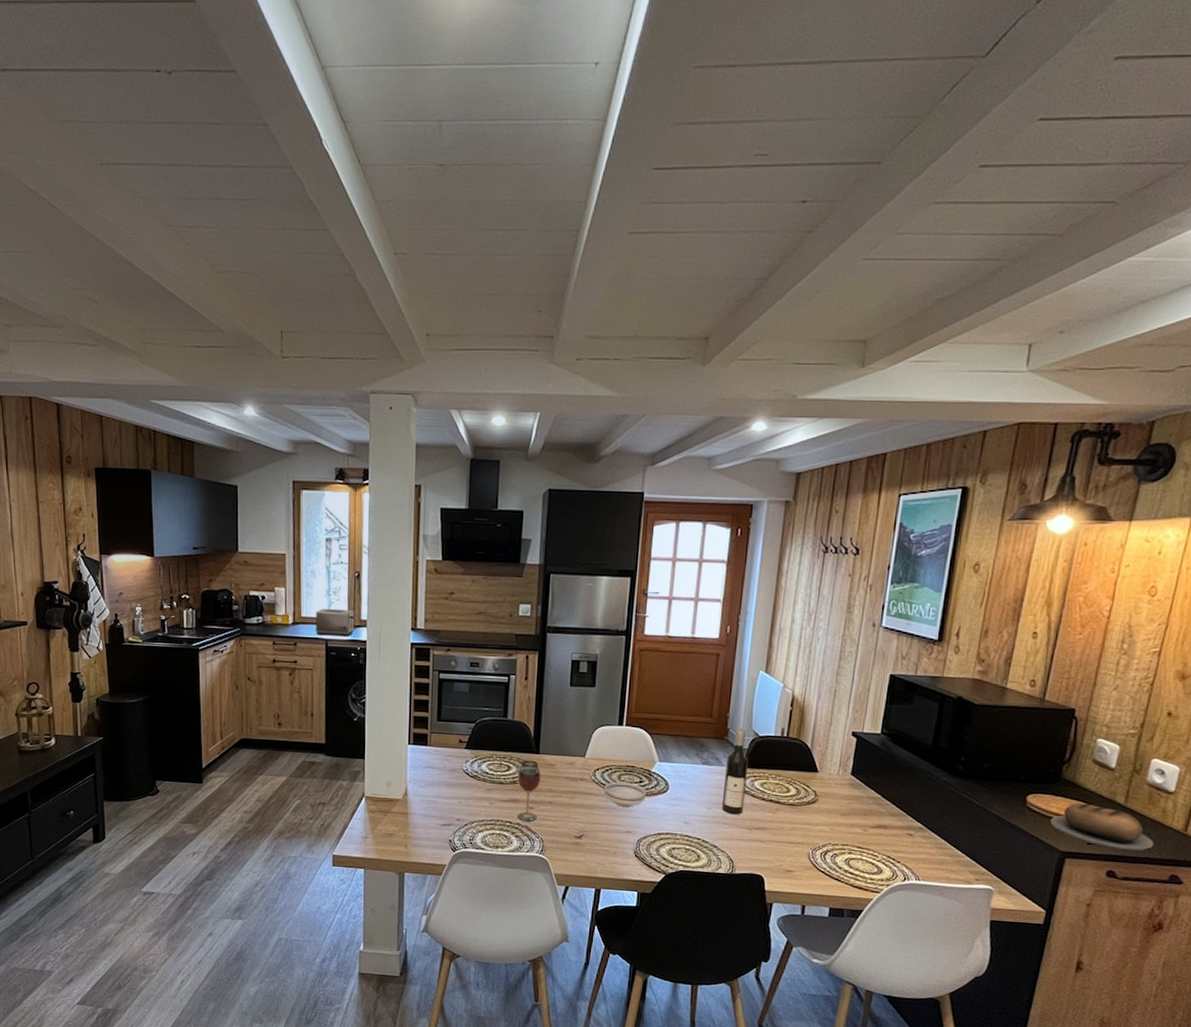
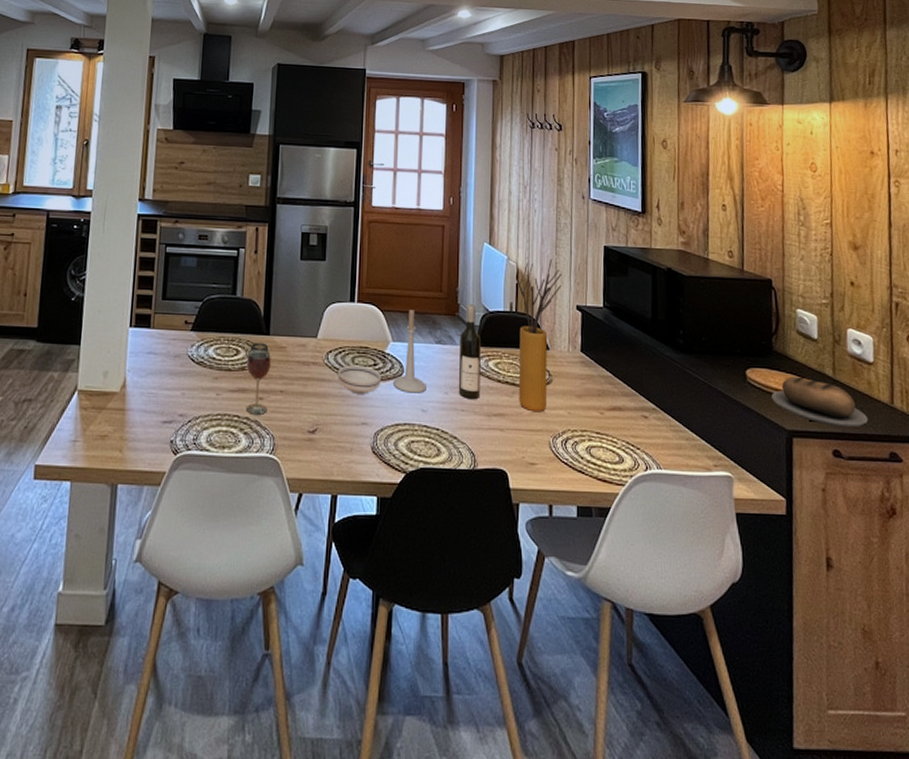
toaster: present [316,608,355,637] -> none [37,177,81,207]
candlestick: none [658,733,690,808] -> present [393,310,426,393]
vase: none [781,687,841,828] -> present [516,259,562,413]

